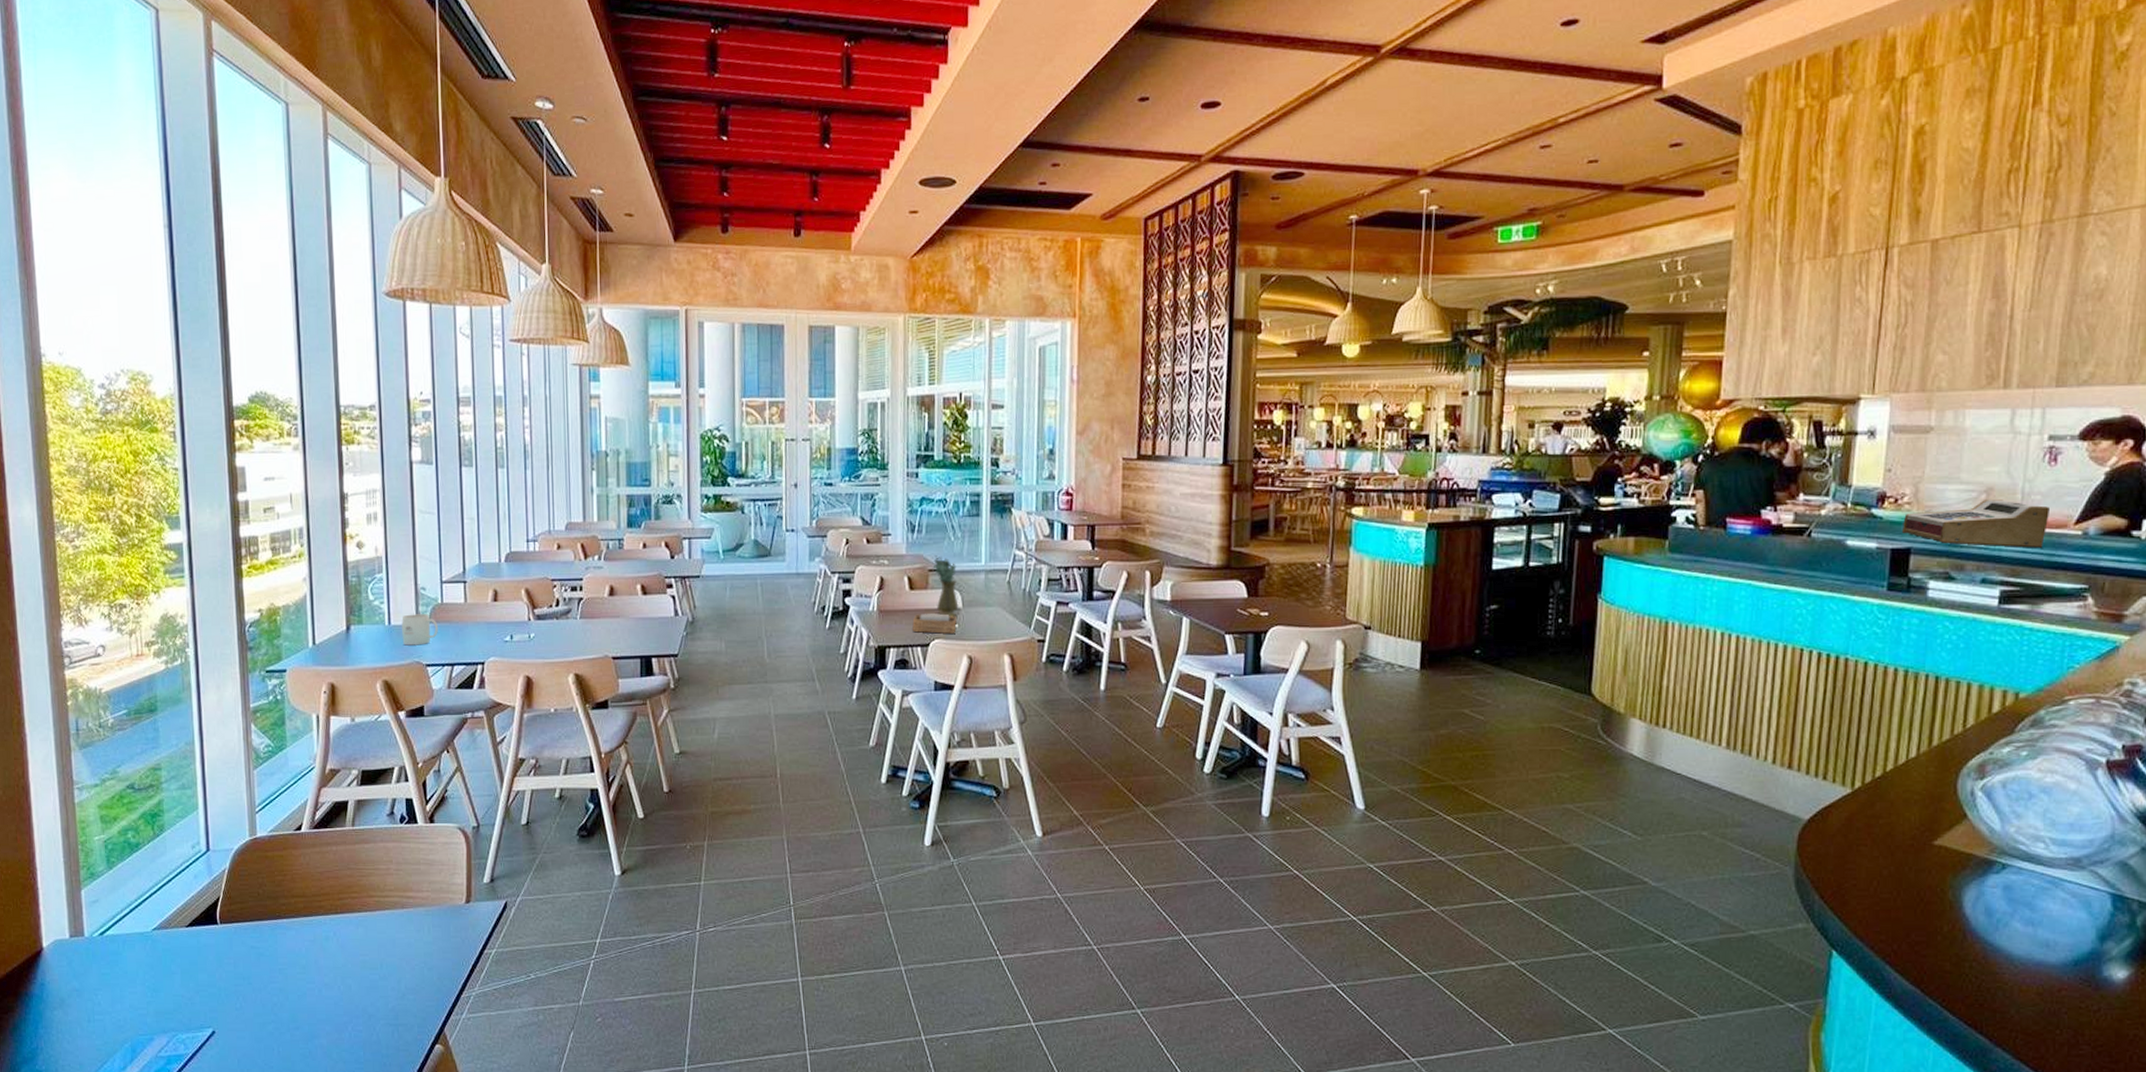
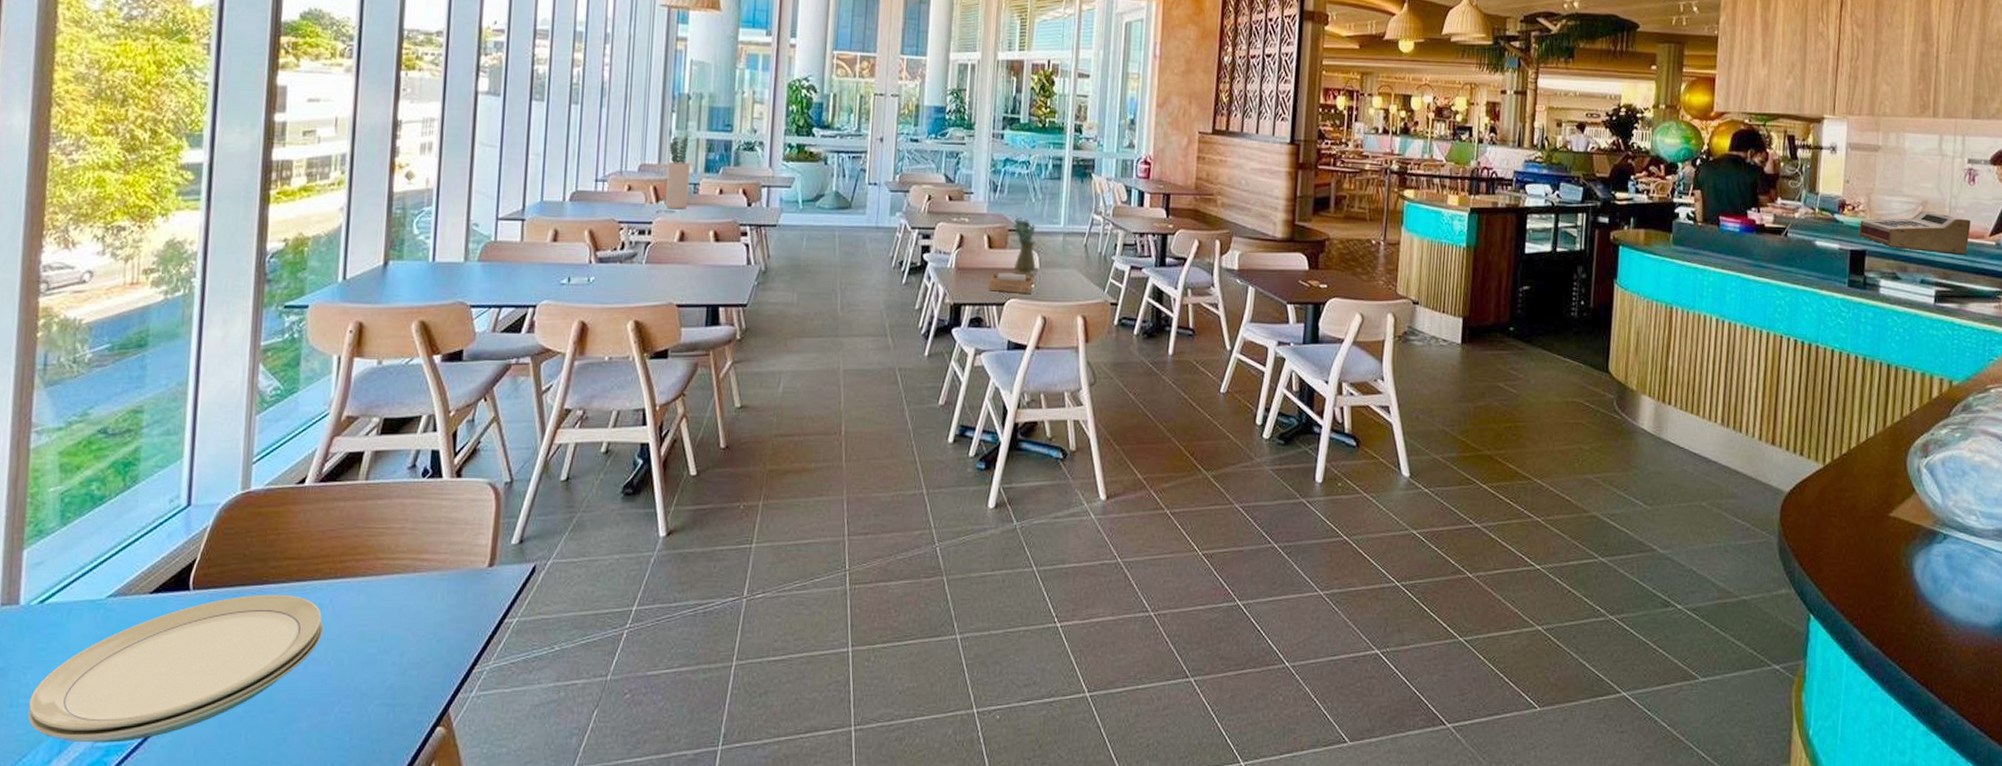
plate: none [102,927,331,1053] -> present [28,594,324,743]
mug: present [402,614,438,646] -> none [446,251,488,285]
vase: none [592,487,614,565] -> present [666,131,690,210]

